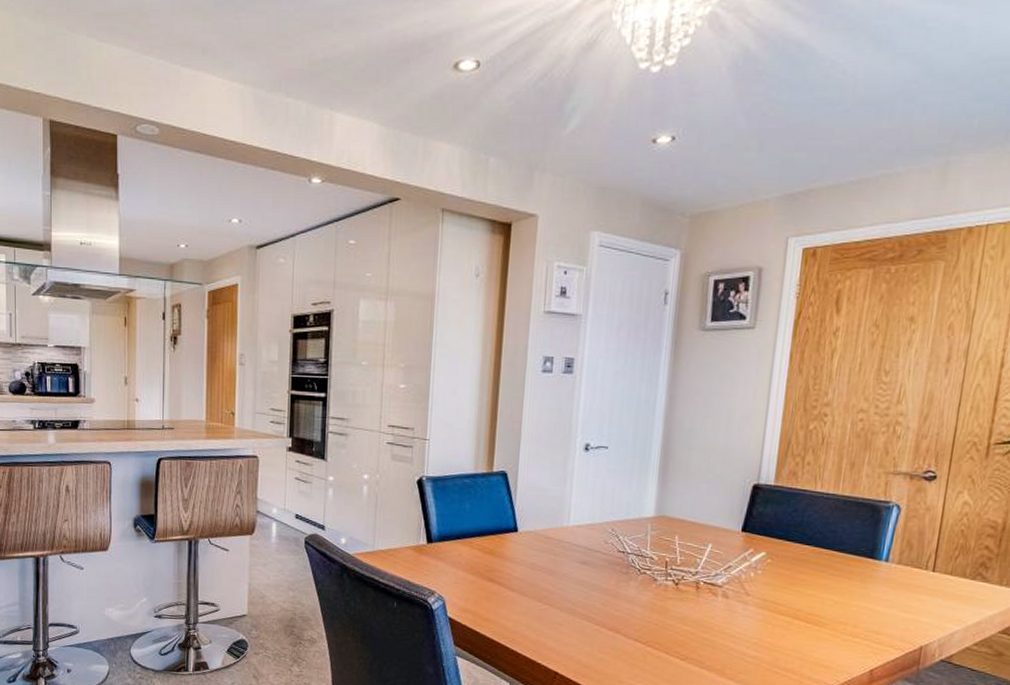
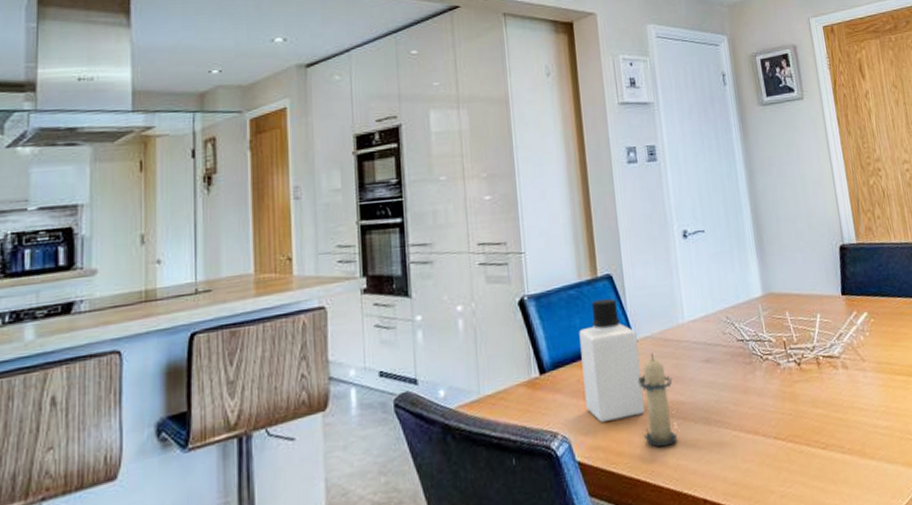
bottle: none [463,491,521,594] -> present [579,298,645,422]
candle: none [510,545,547,623] -> present [637,353,678,447]

